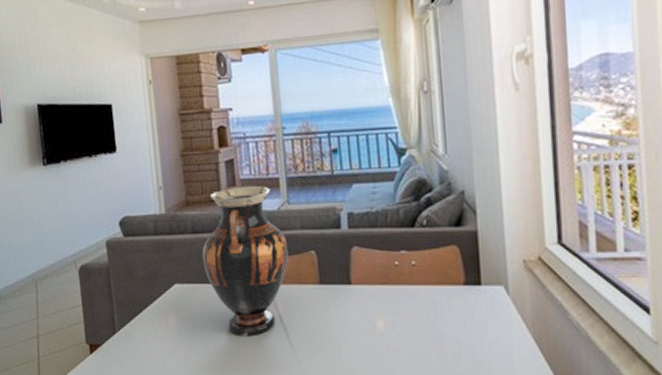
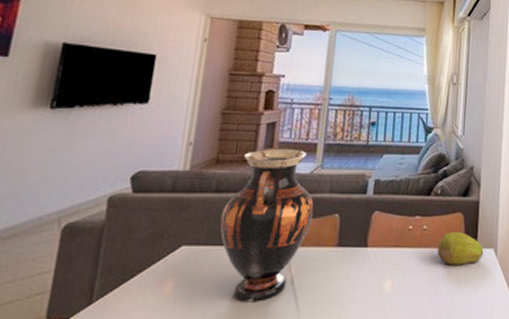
fruit: none [432,266,491,304] -> present [437,231,484,265]

